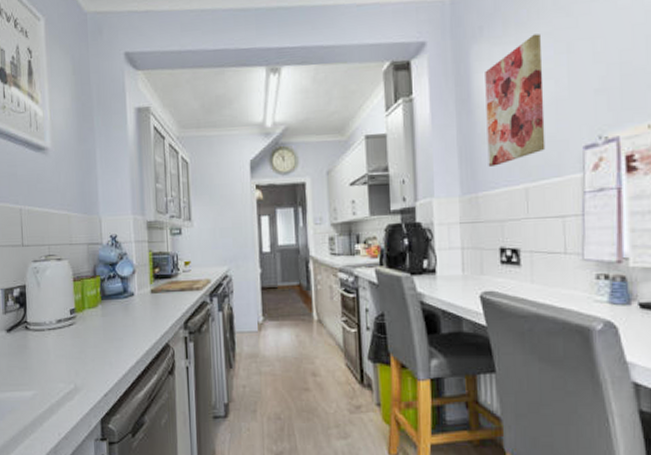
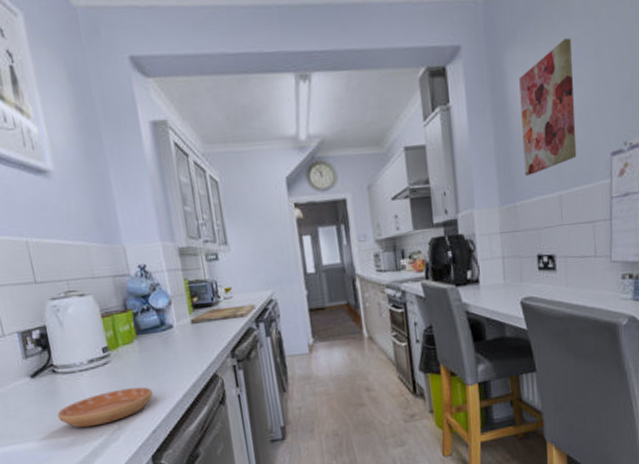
saucer: none [24,350,109,384] -> present [57,387,153,428]

